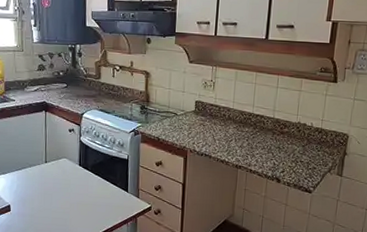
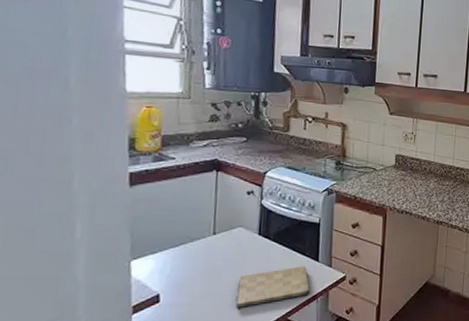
cutting board: none [64,194,121,223] -> present [235,266,310,308]

